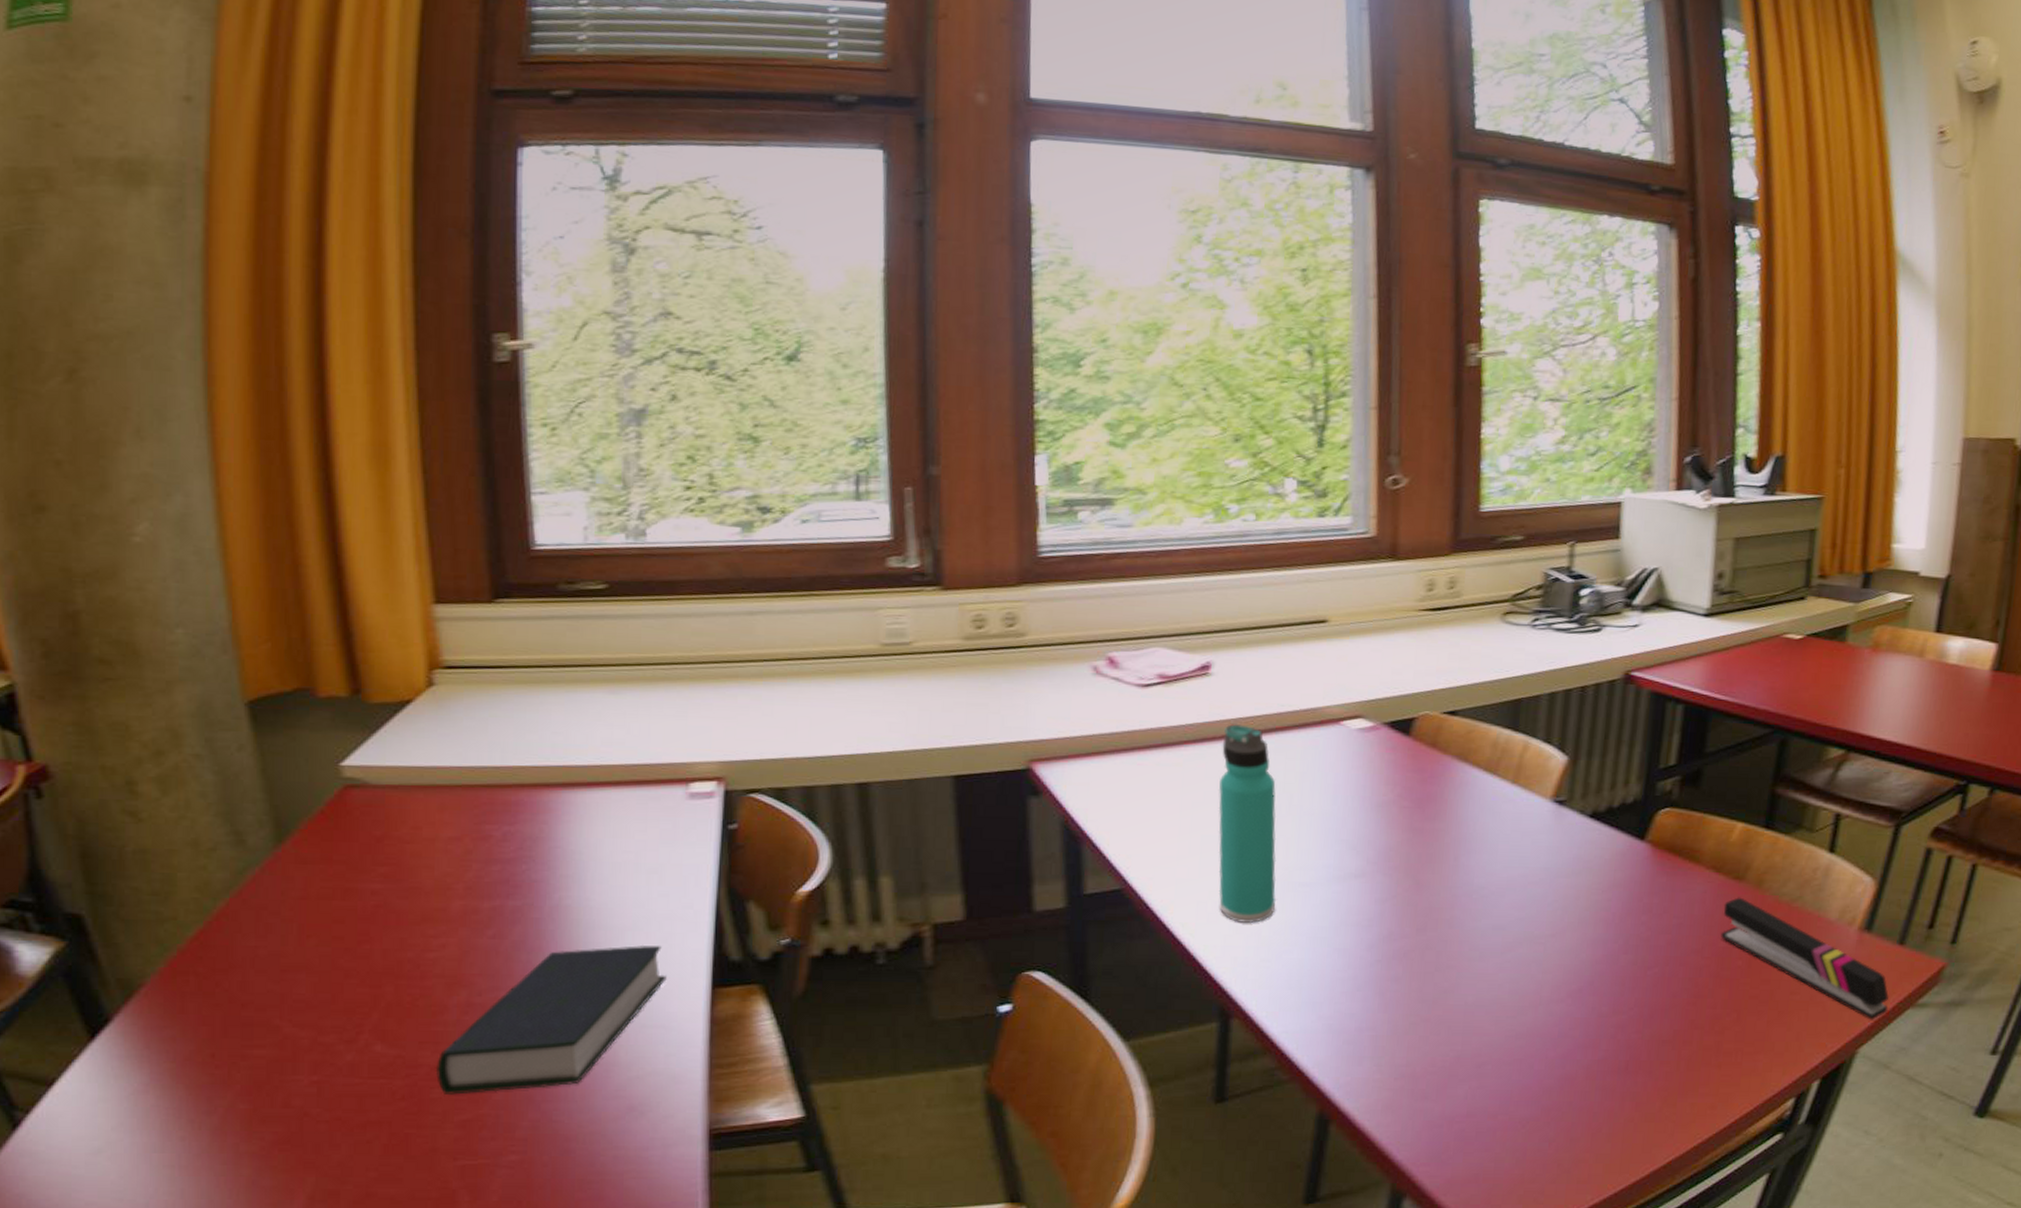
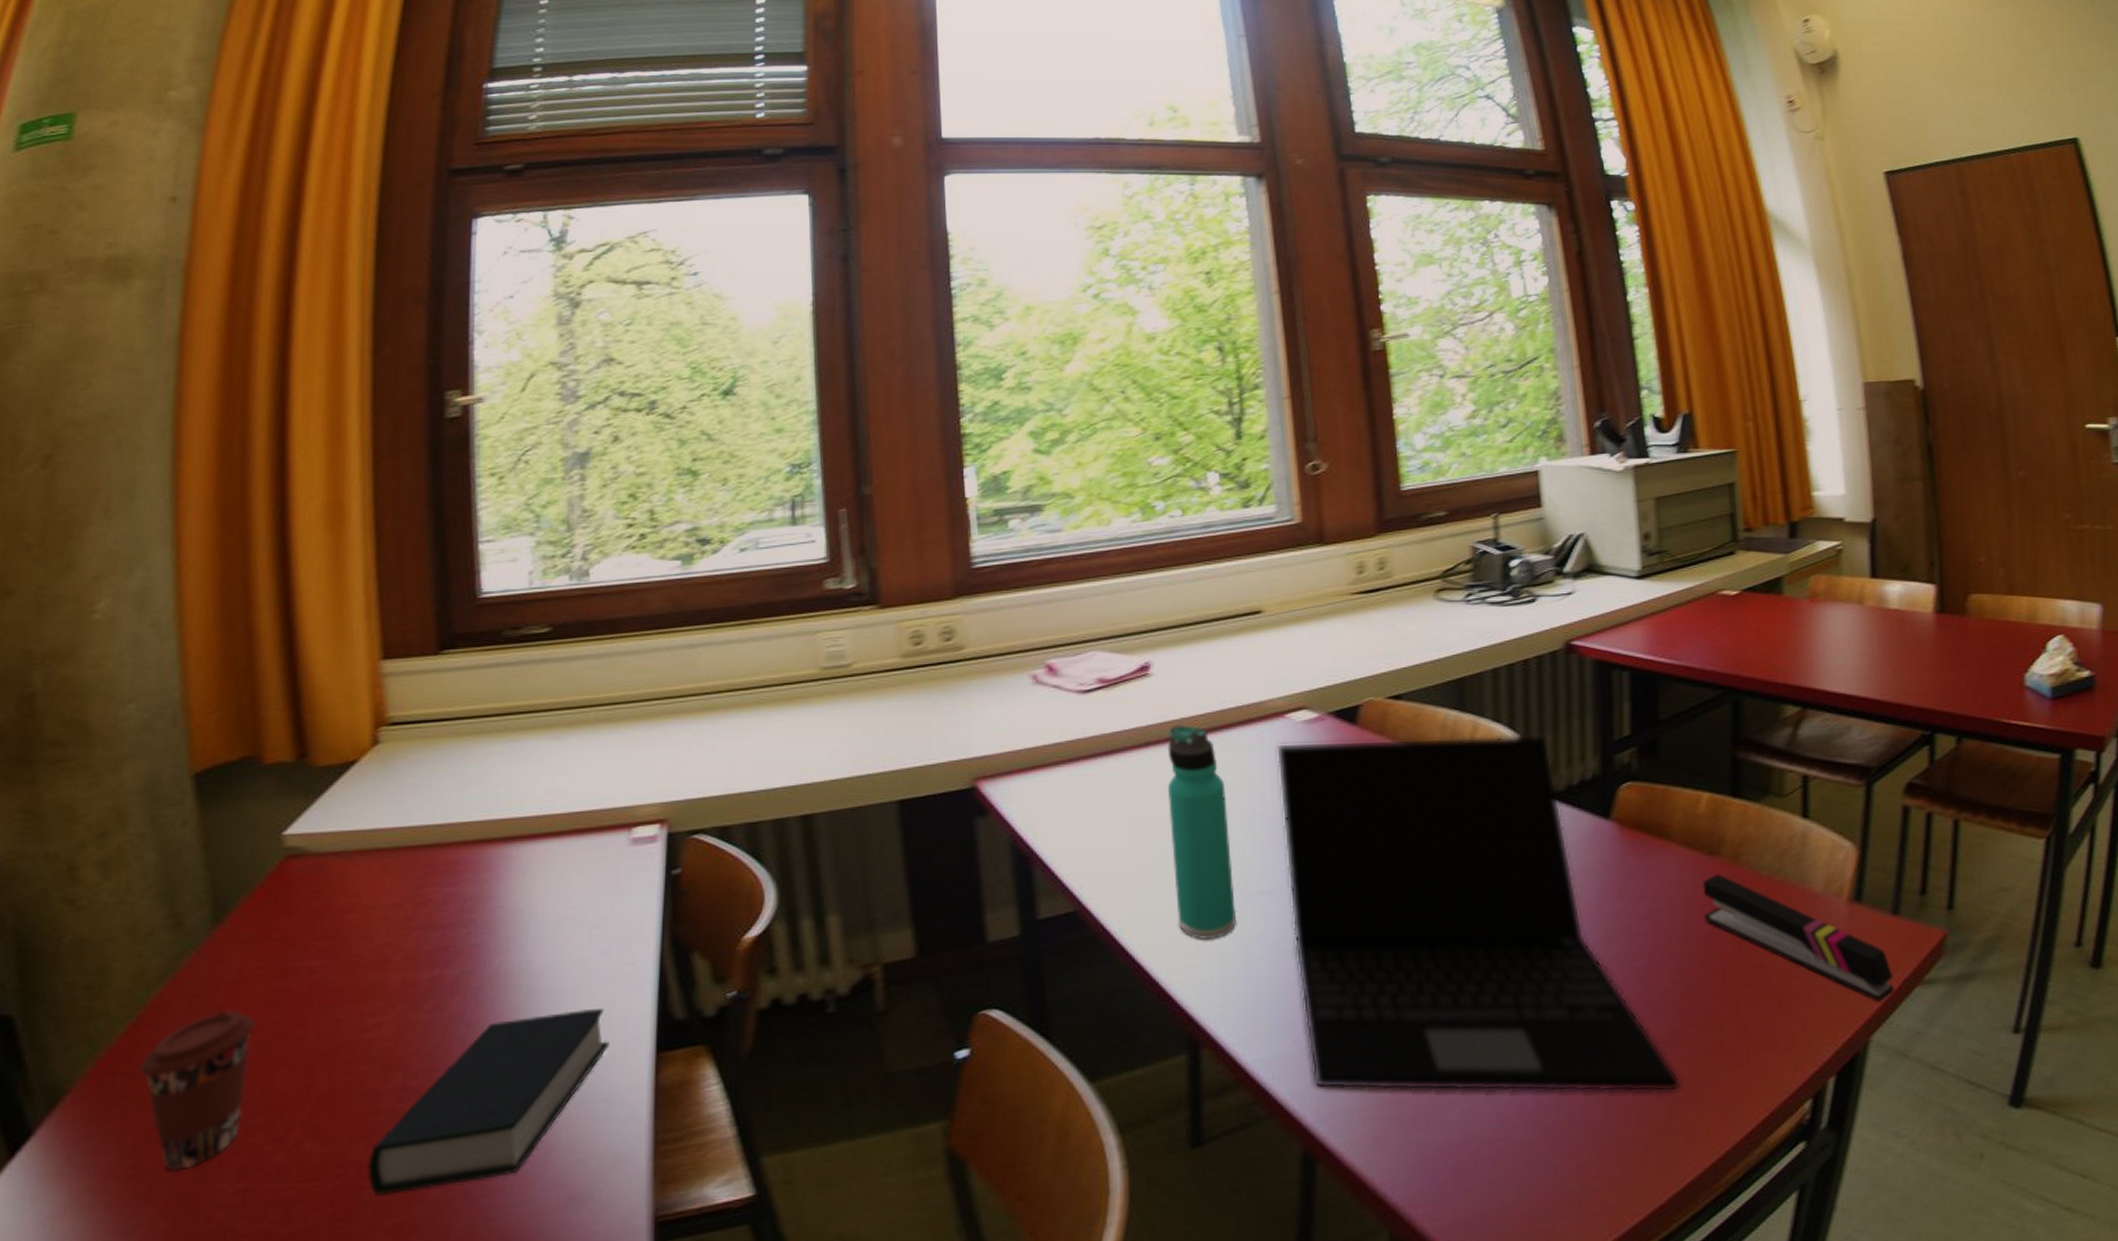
coffee cup: none [209,923,322,1062] -> present [138,1010,256,1171]
laptop: none [1328,748,1677,1084] -> present [1276,734,1682,1093]

